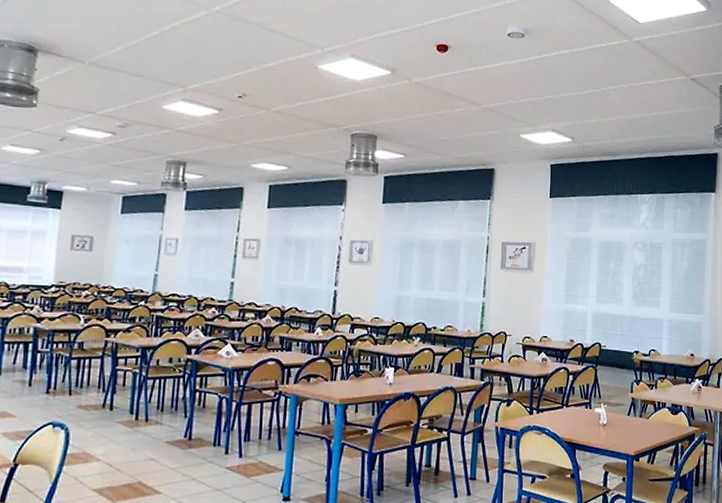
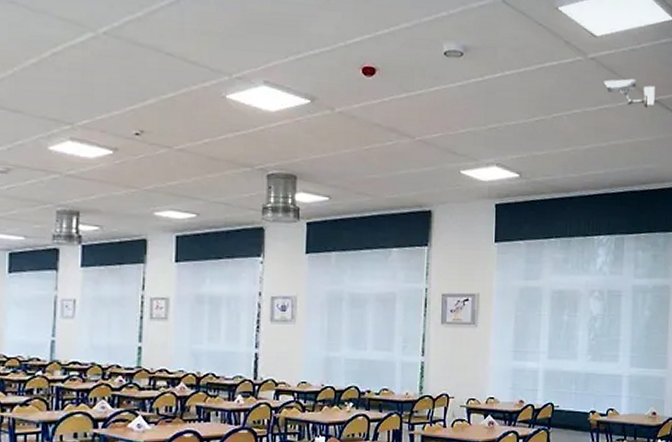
security camera: none [646,59,691,85] -> present [604,78,655,109]

